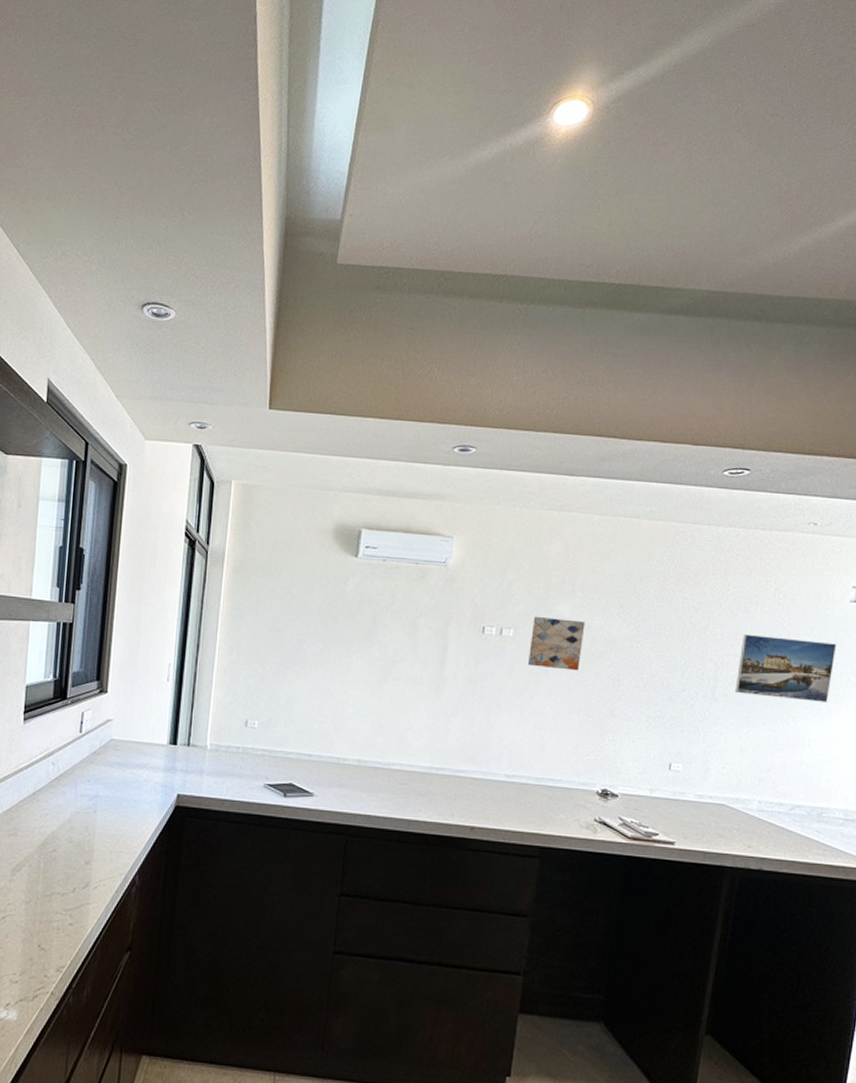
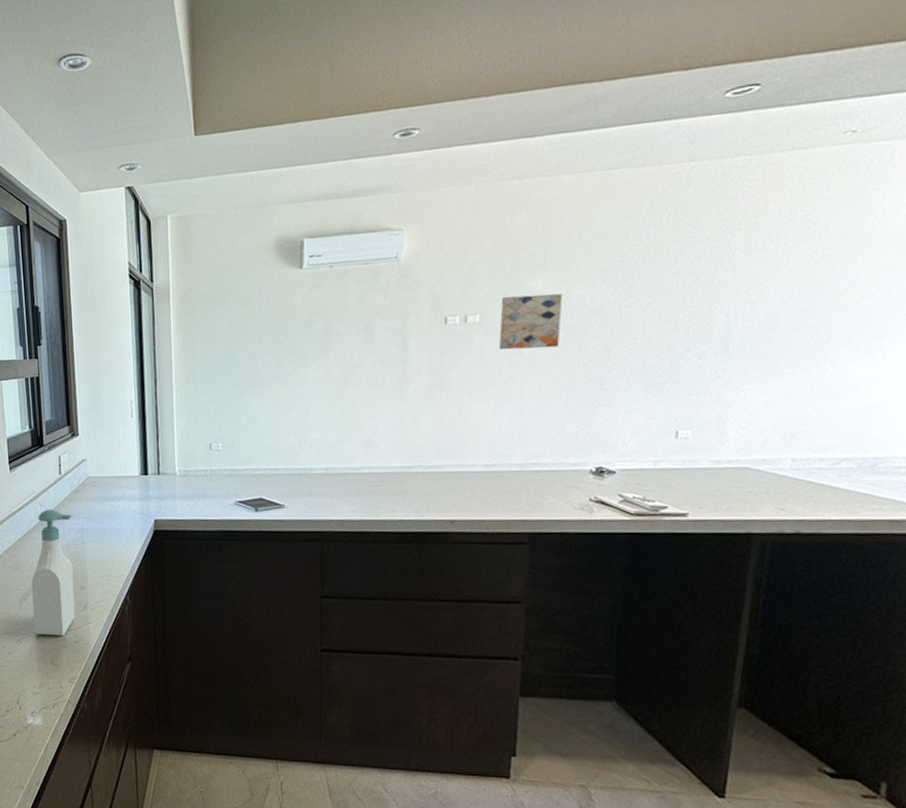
soap bottle: none [24,769,88,916] -> present [31,509,75,636]
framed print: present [735,633,837,702] -> none [754,268,890,345]

